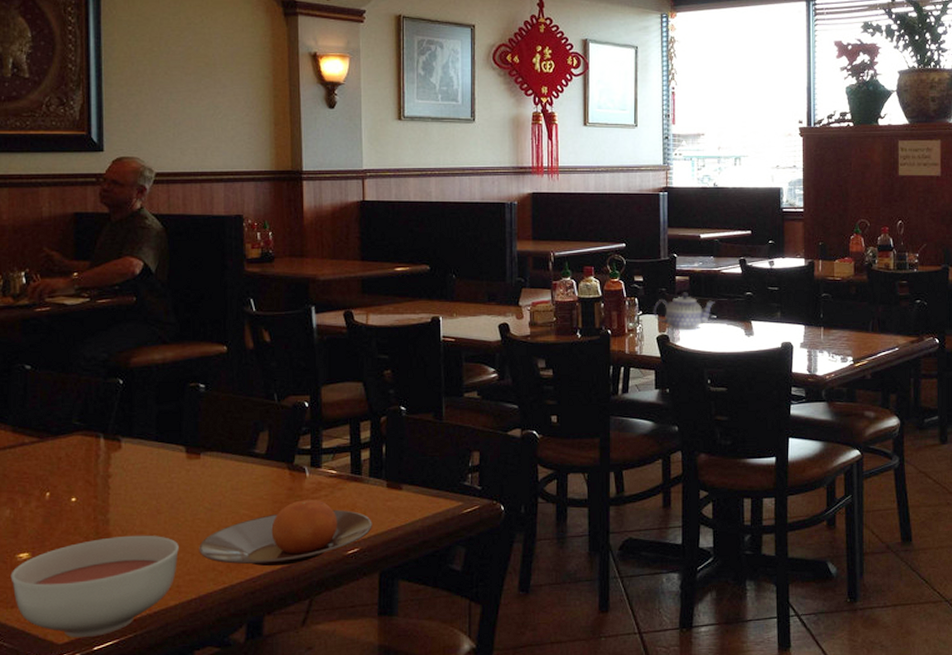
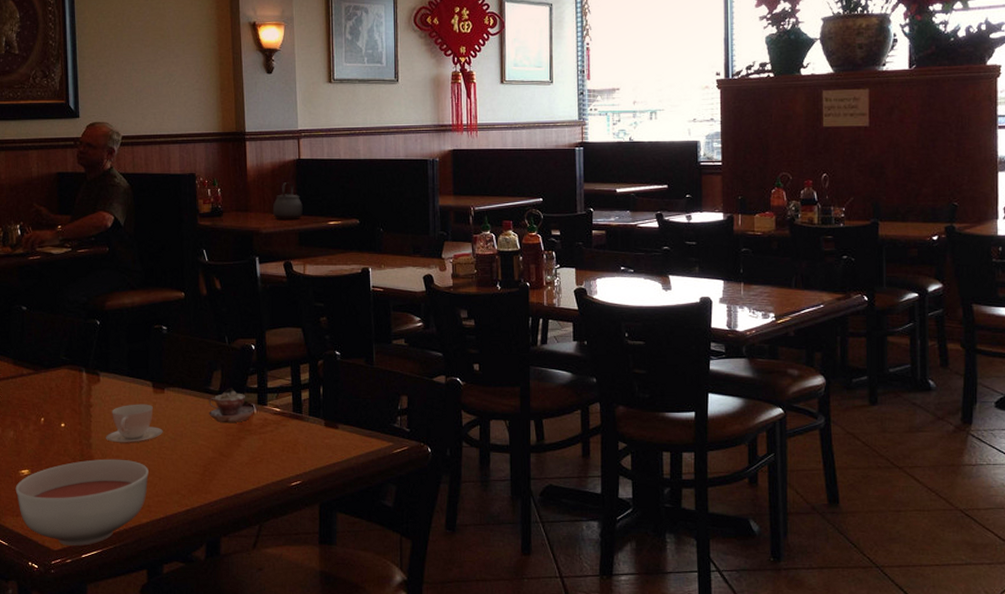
teacup: none [127,471,198,517] -> present [106,404,163,443]
plate: present [199,500,372,567] -> none [165,434,313,493]
teacup: none [253,450,307,488] -> present [209,388,254,422]
tea kettle: none [333,225,366,267] -> present [273,182,303,221]
teapot: present [653,292,715,331] -> none [570,246,632,284]

